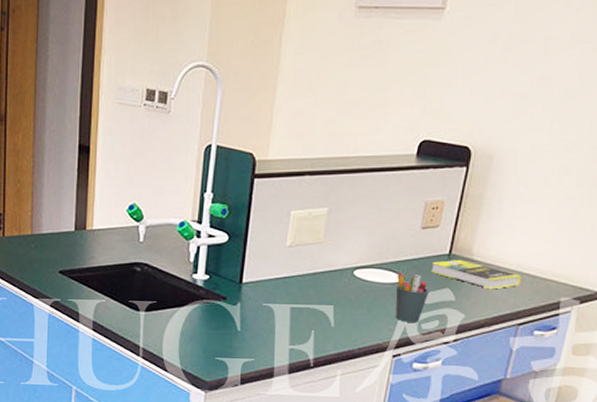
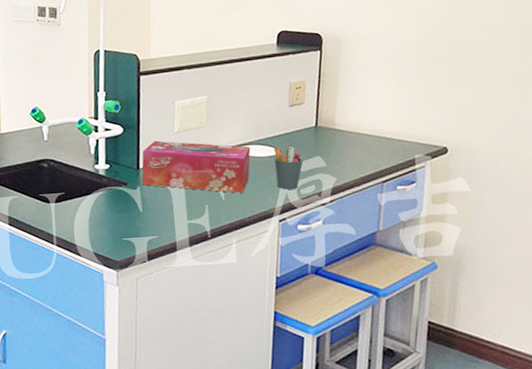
tissue box: none [243,254,371,321] -> present [141,140,251,193]
book: present [430,259,522,290] -> none [301,130,380,154]

